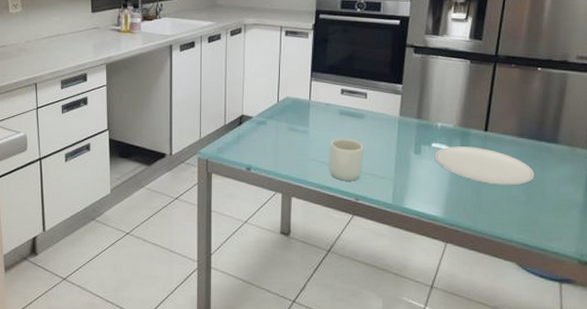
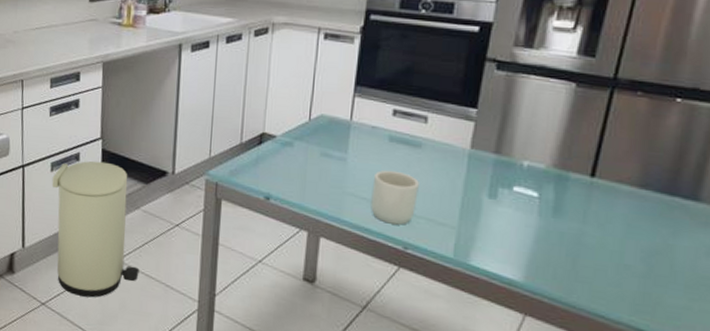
pedal bin: none [67,149,147,269] -> present [52,161,139,298]
plate: present [434,146,534,186] -> none [516,192,661,252]

